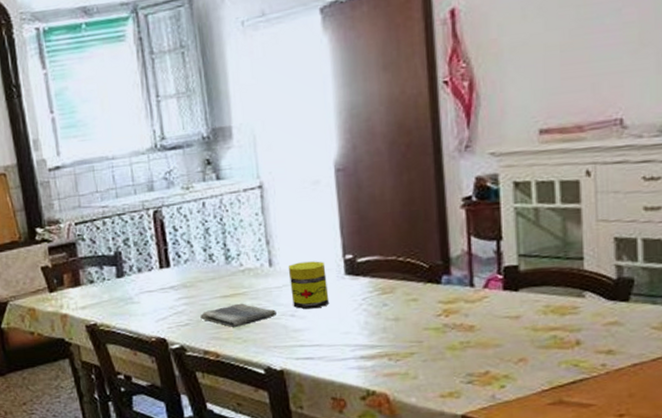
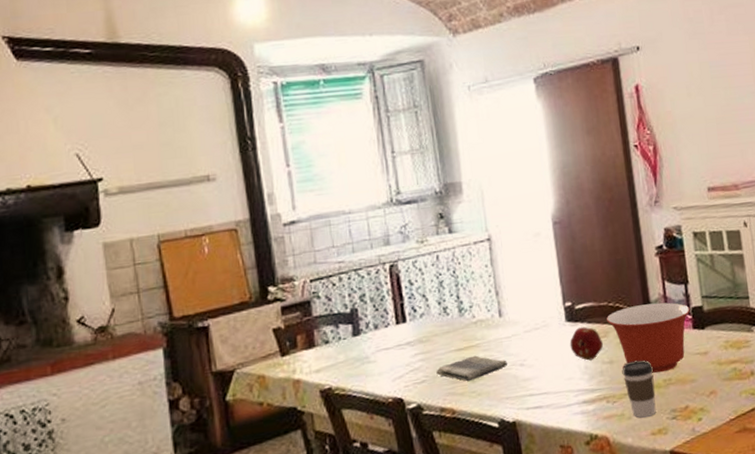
jar: present [288,261,330,310] -> none [516,309,554,358]
fruit: none [348,281,389,316] -> present [569,327,604,361]
mixing bowl: none [394,259,501,335] -> present [607,302,690,373]
coffee cup: none [409,319,449,379] -> present [622,360,656,418]

